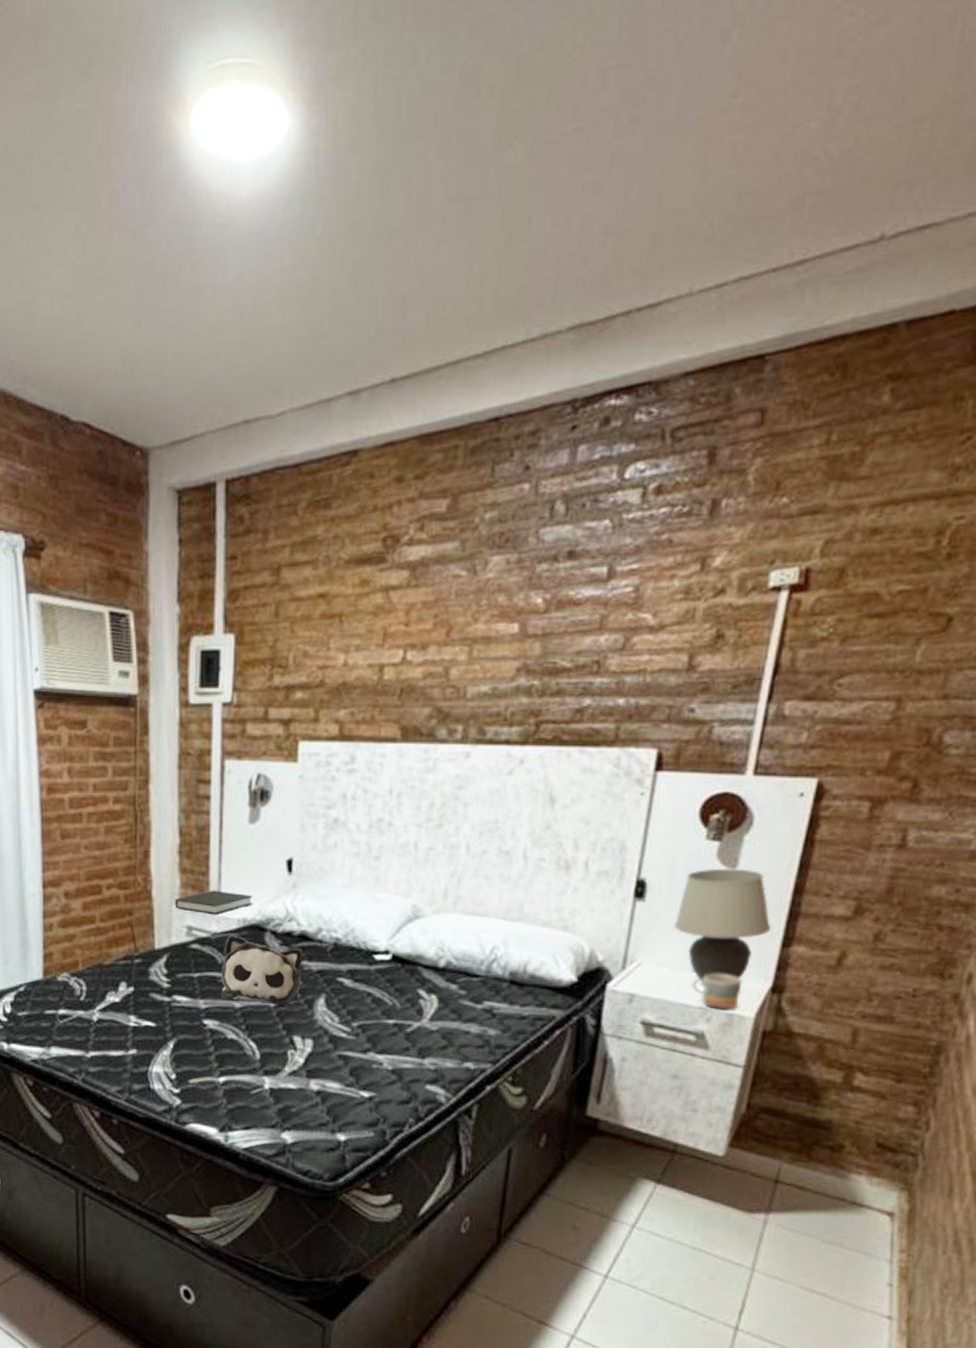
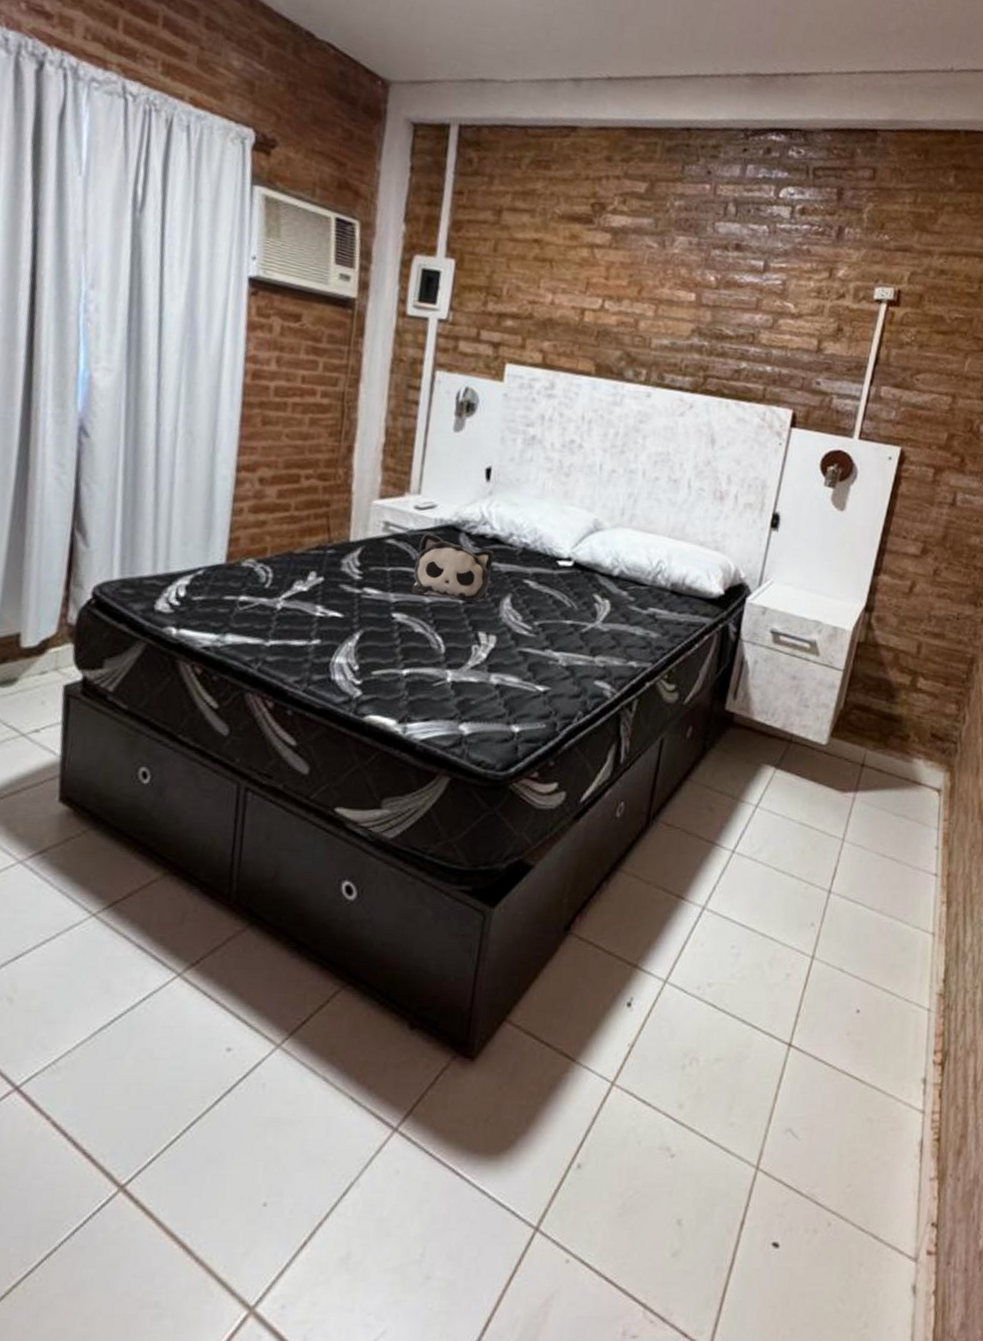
book: present [174,890,253,914] -> none [374,489,452,513]
table lamp: present [675,868,770,983] -> none [799,509,866,601]
mug: present [692,973,742,1010] -> none [809,593,845,624]

